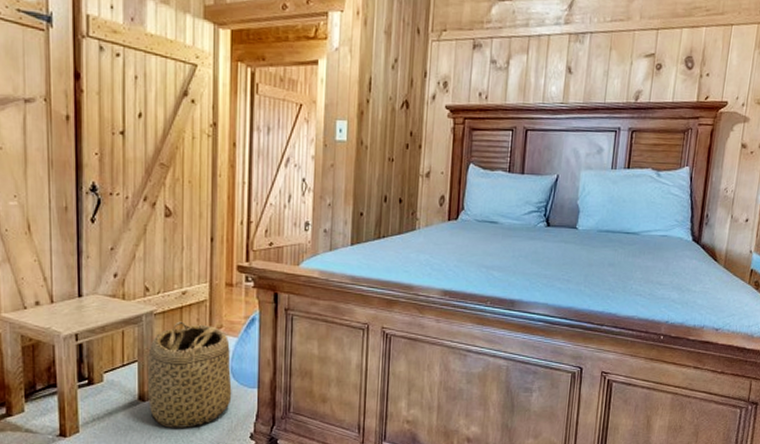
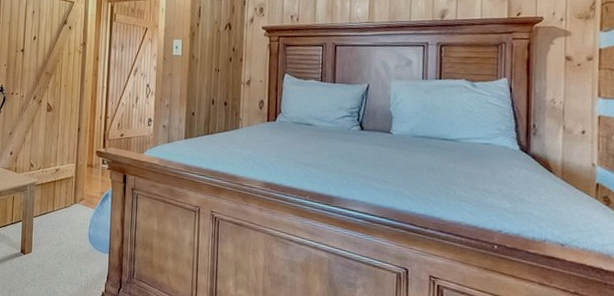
basket: present [147,321,232,428] -> none [27,192,89,281]

